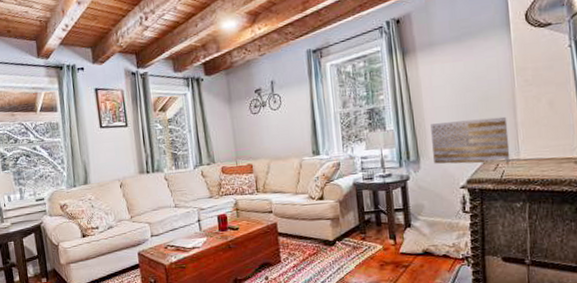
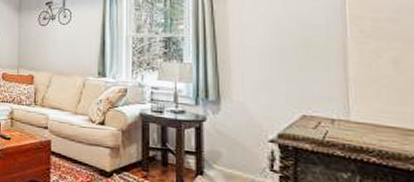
wall art: present [431,116,511,164] -> none [237,64,337,122]

